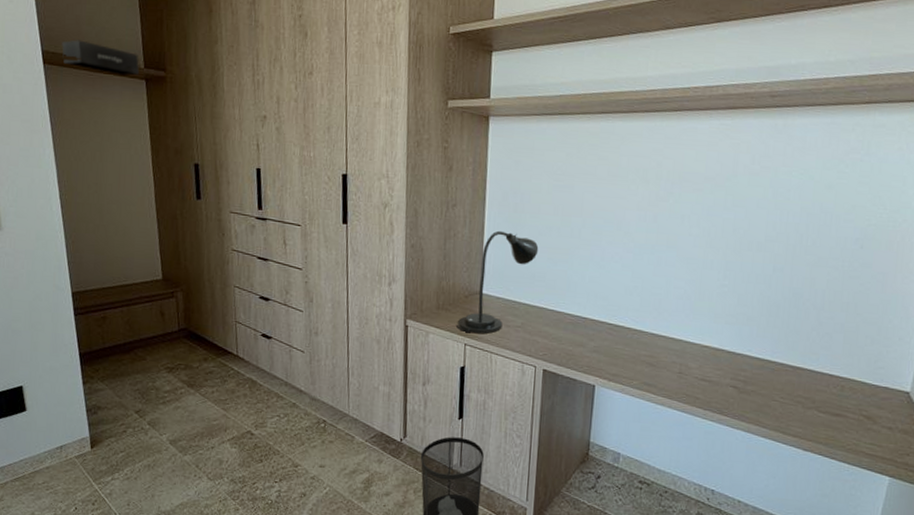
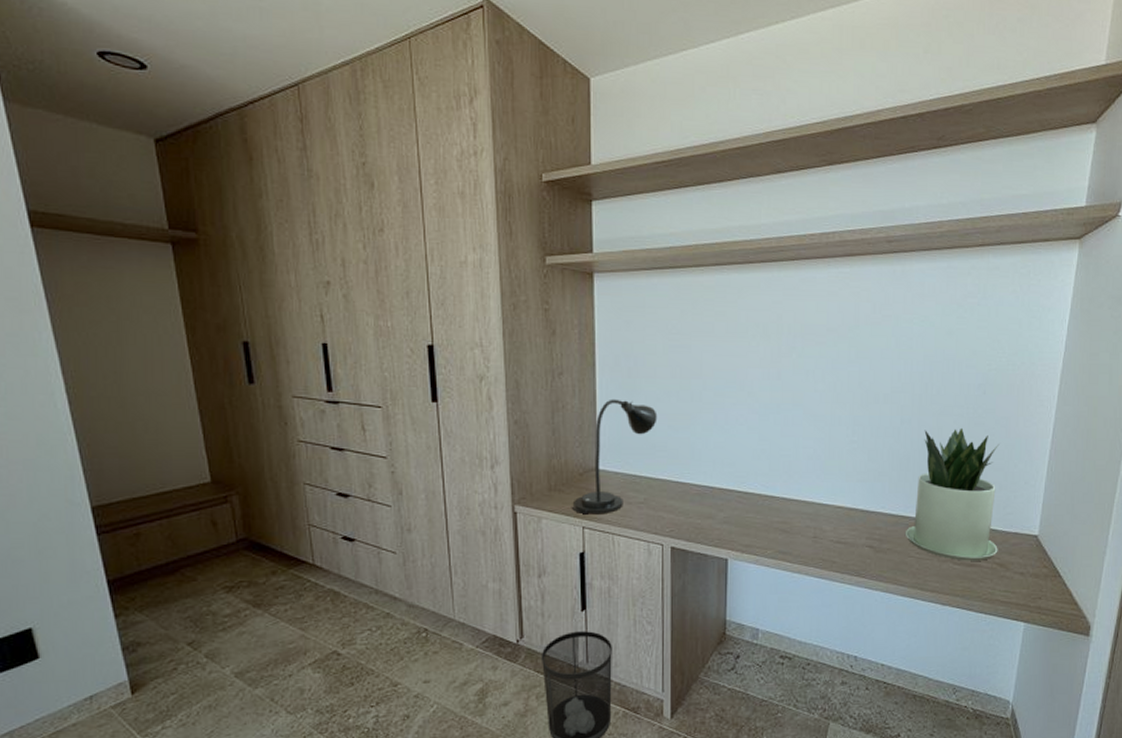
box: present [62,40,140,76] -> none [55,196,163,239]
planter: none [770,279,875,412] -> present [905,427,1000,561]

